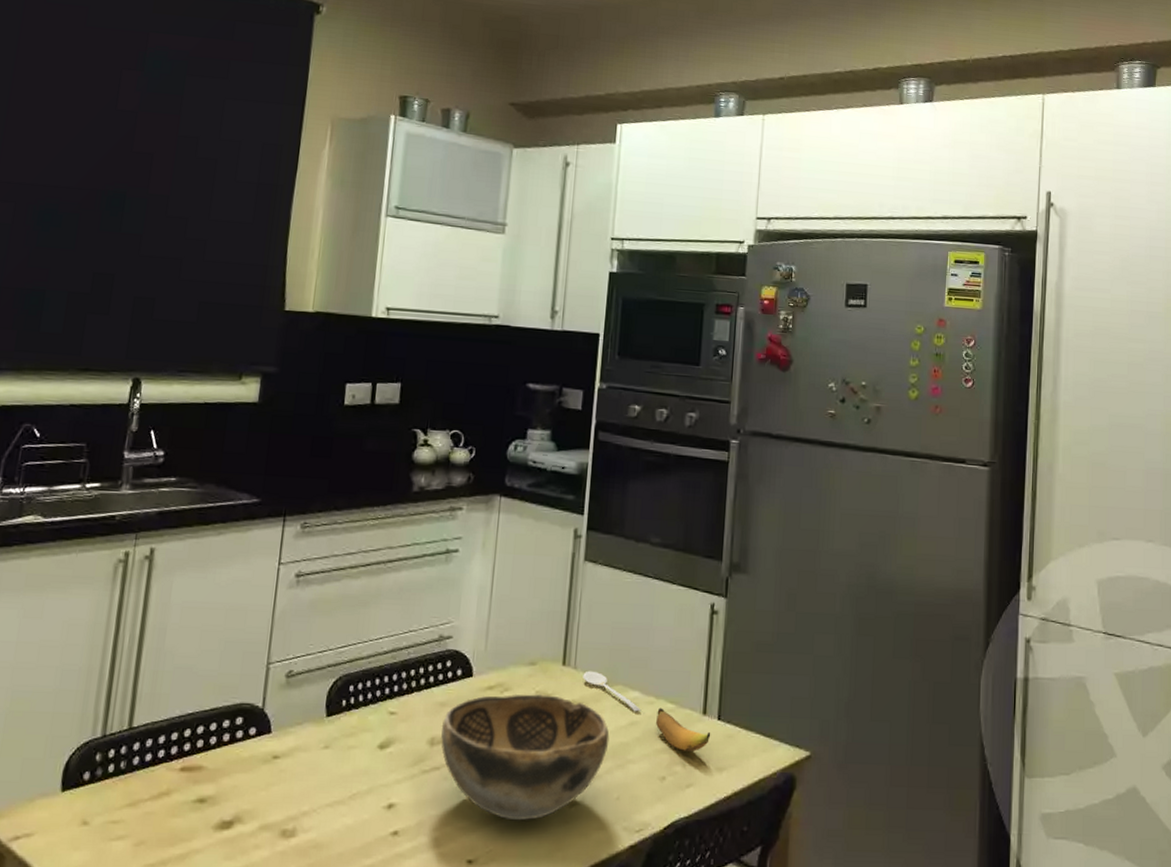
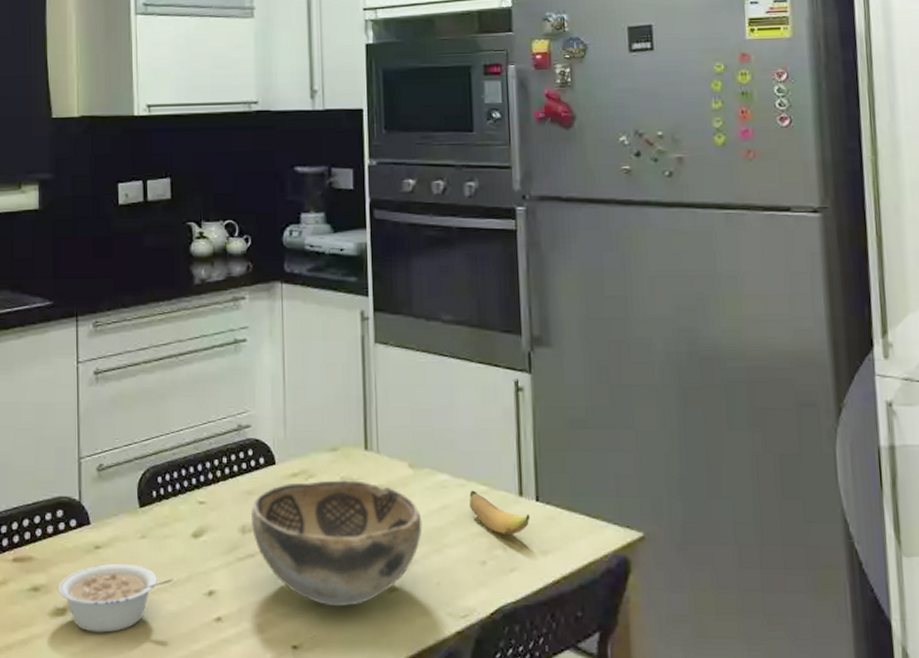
legume: none [226,774,354,847] -> present [57,563,174,633]
stirrer: present [583,670,640,712] -> none [387,454,451,495]

